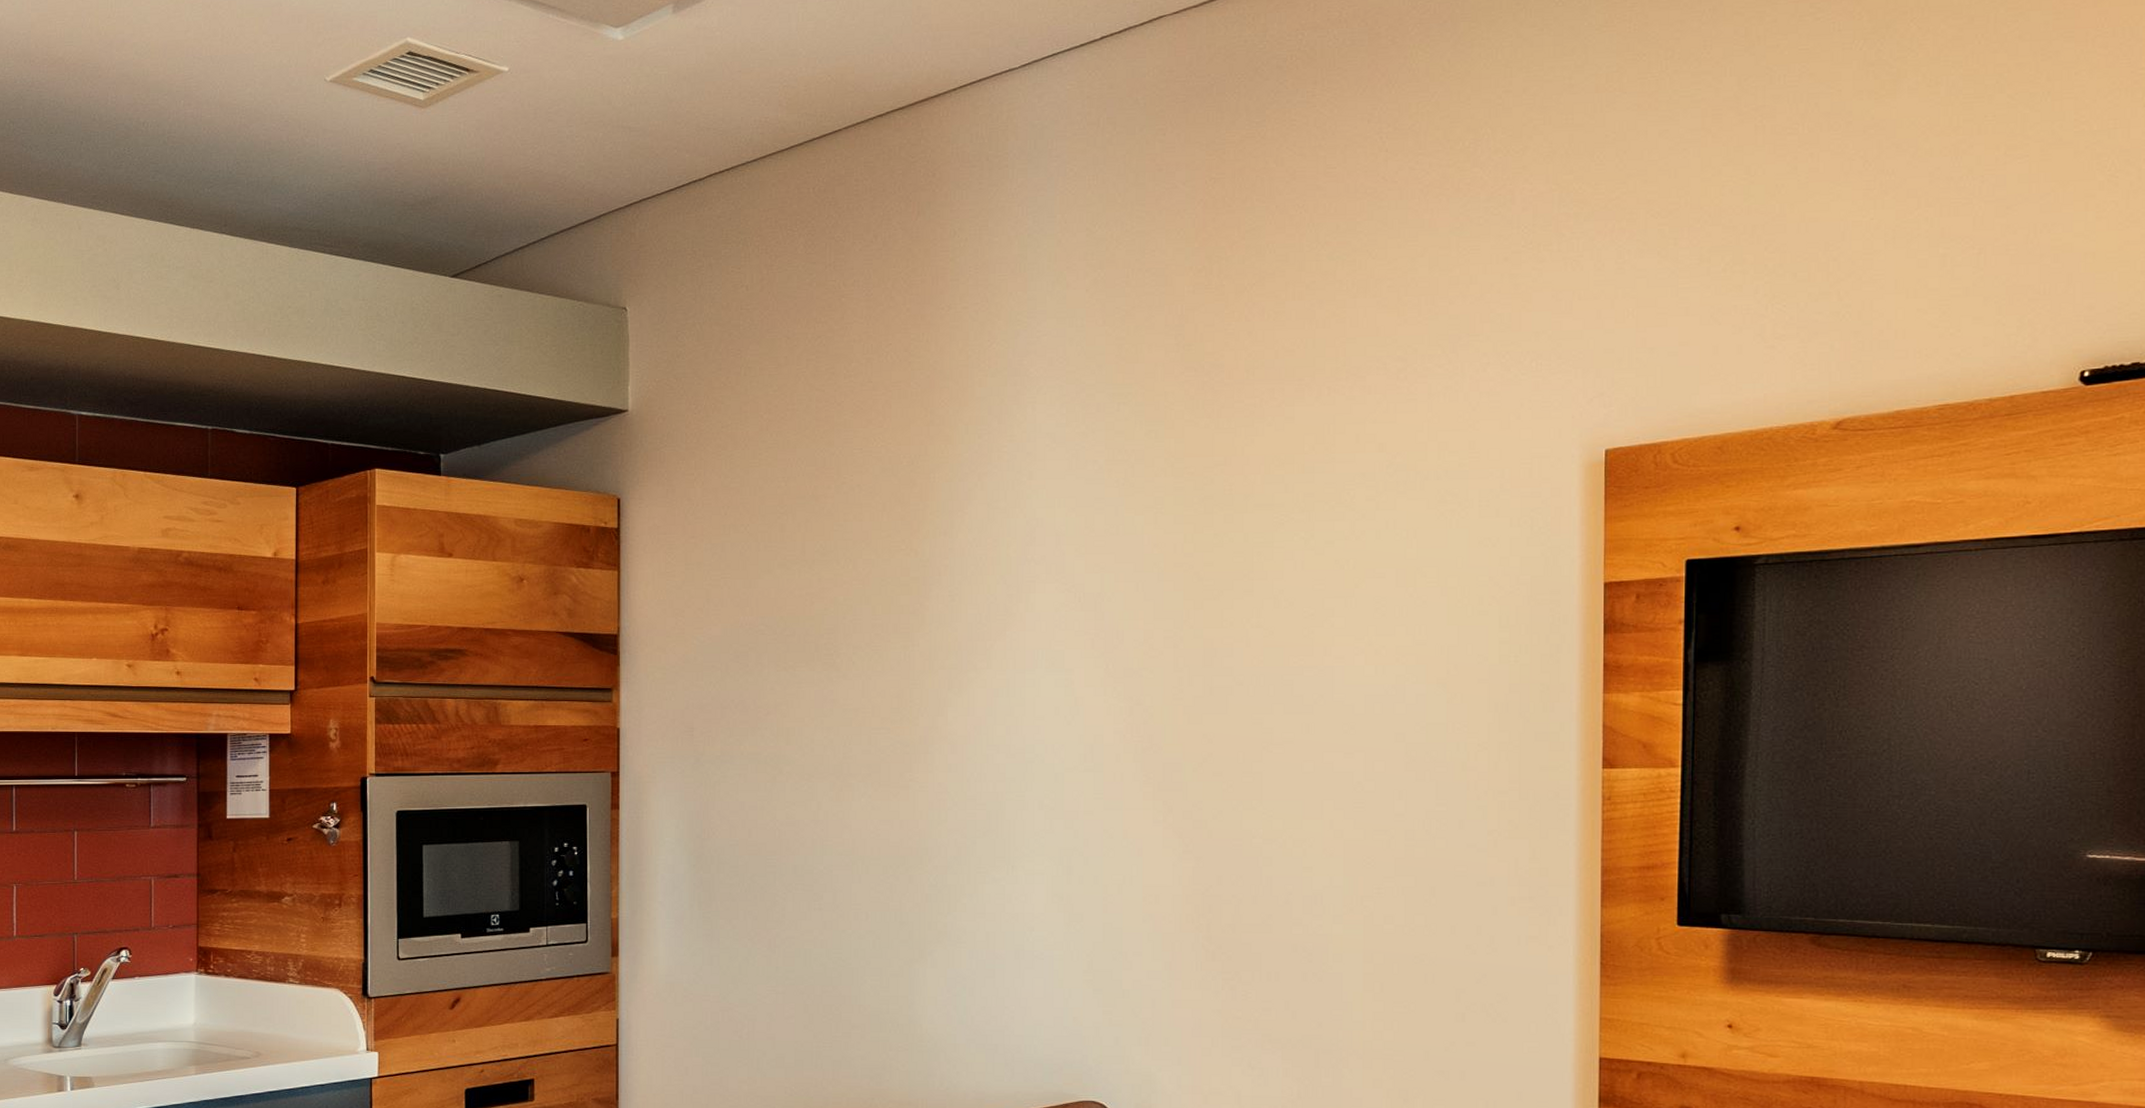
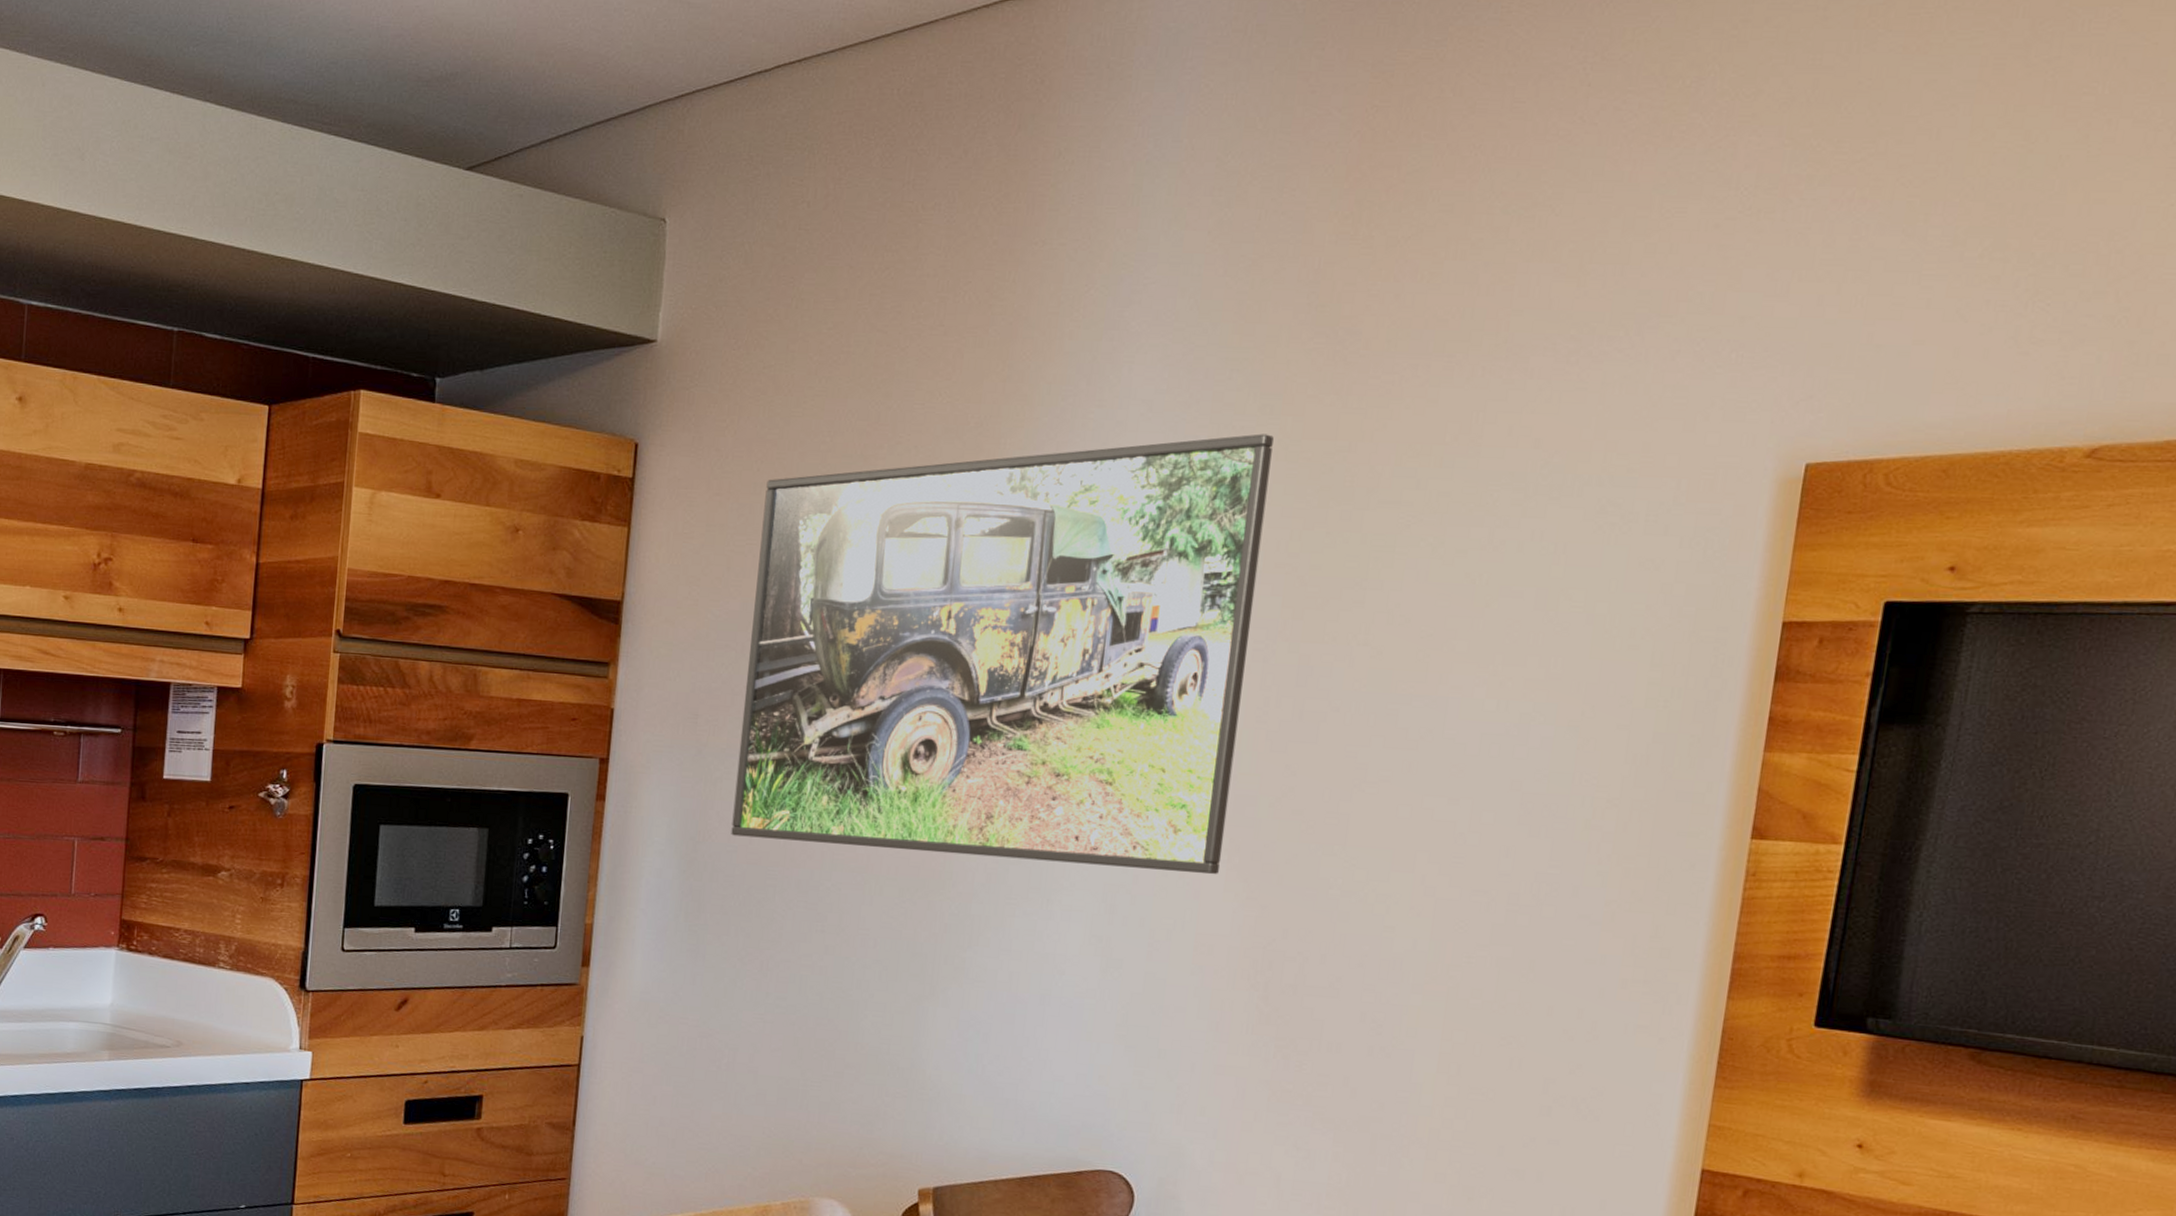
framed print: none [732,455,1160,834] -> present [731,433,1274,875]

